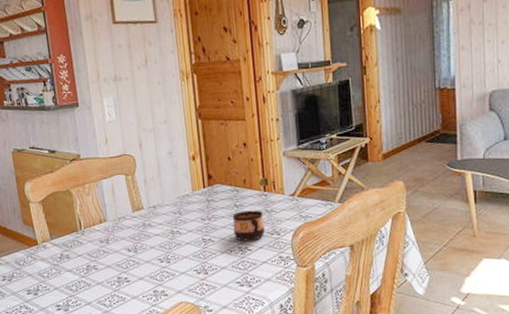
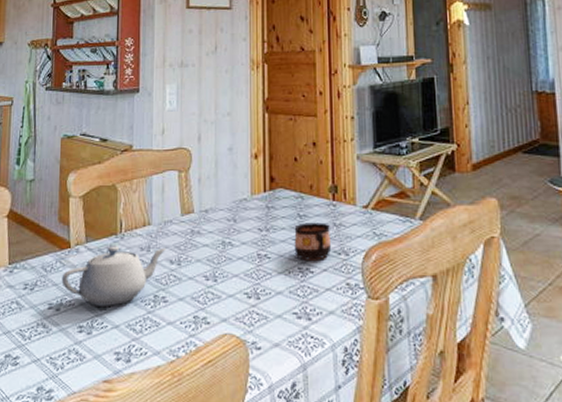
teapot: none [34,239,124,289] -> present [61,246,167,306]

